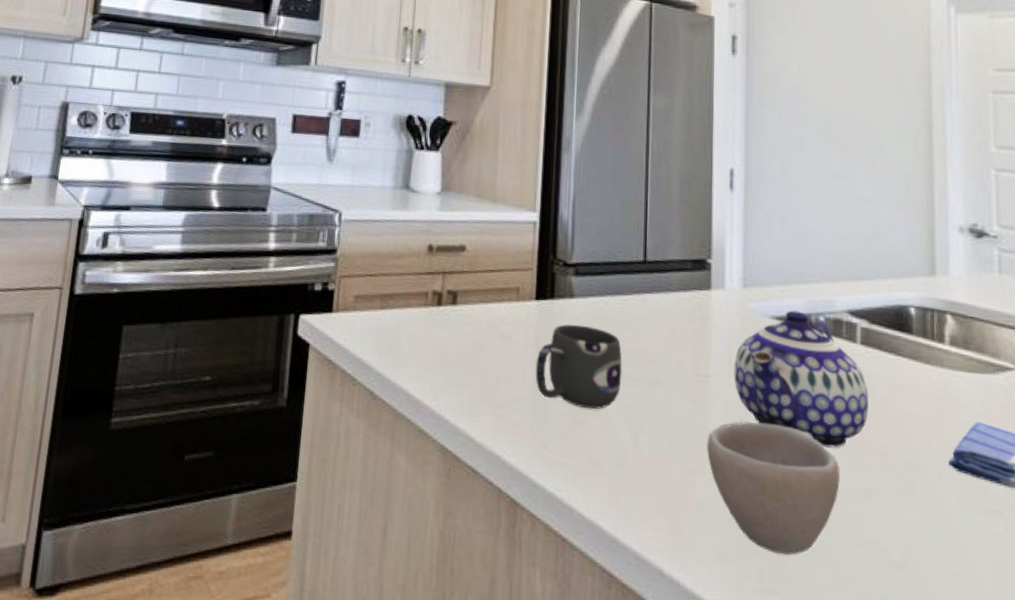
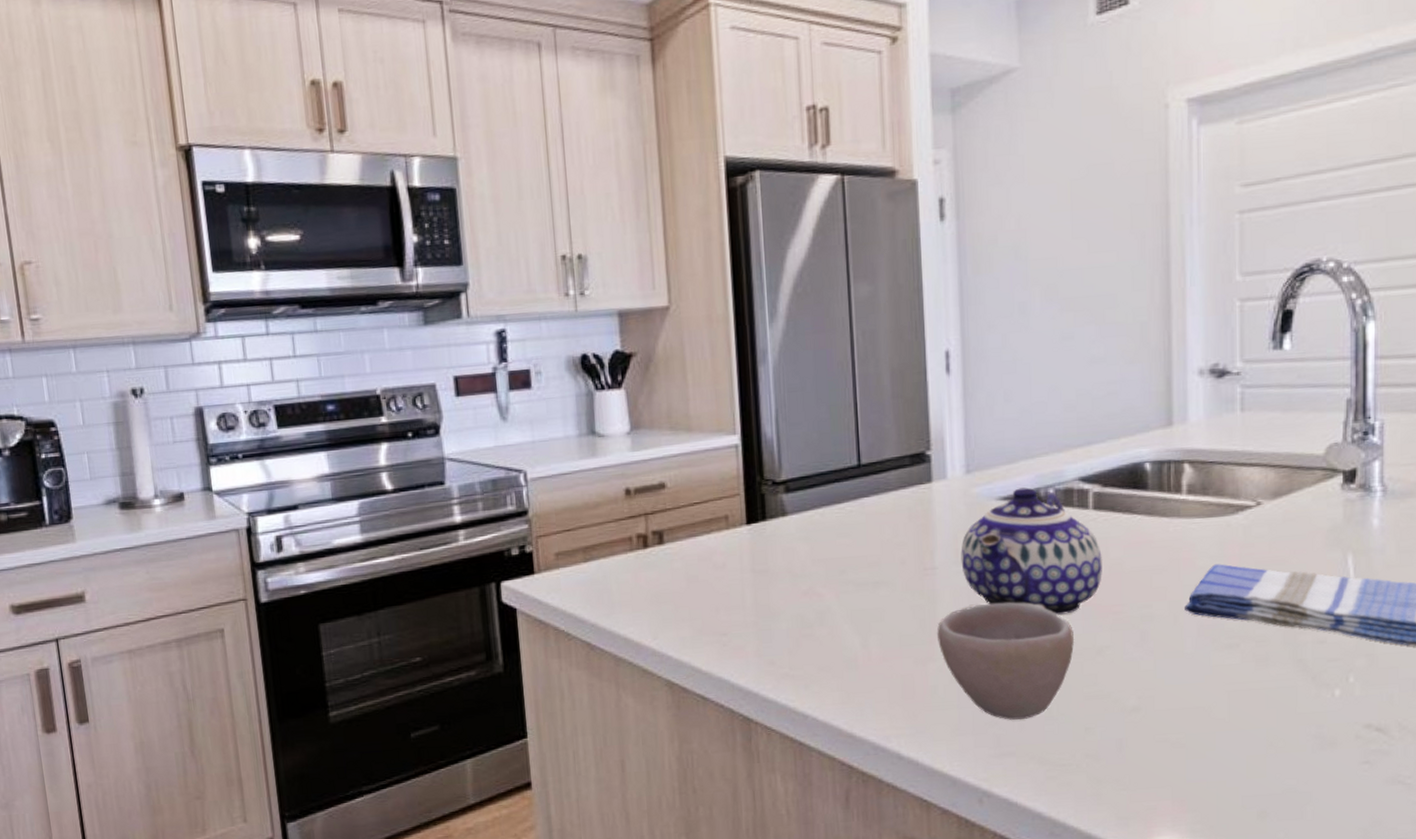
mug: present [535,324,623,409] -> none [754,541,845,621]

